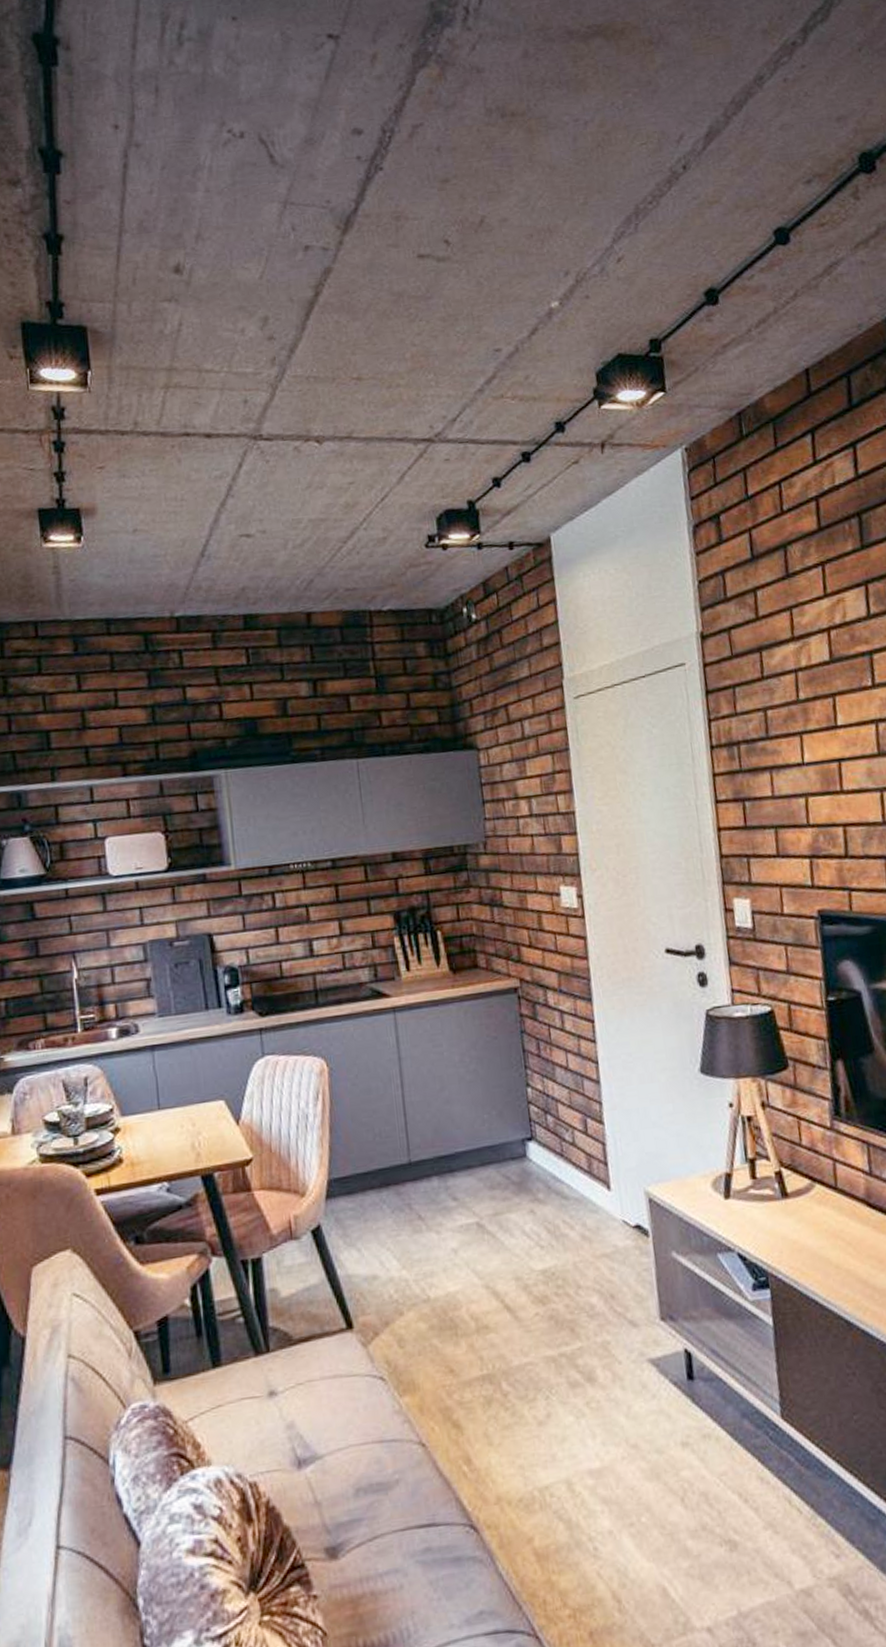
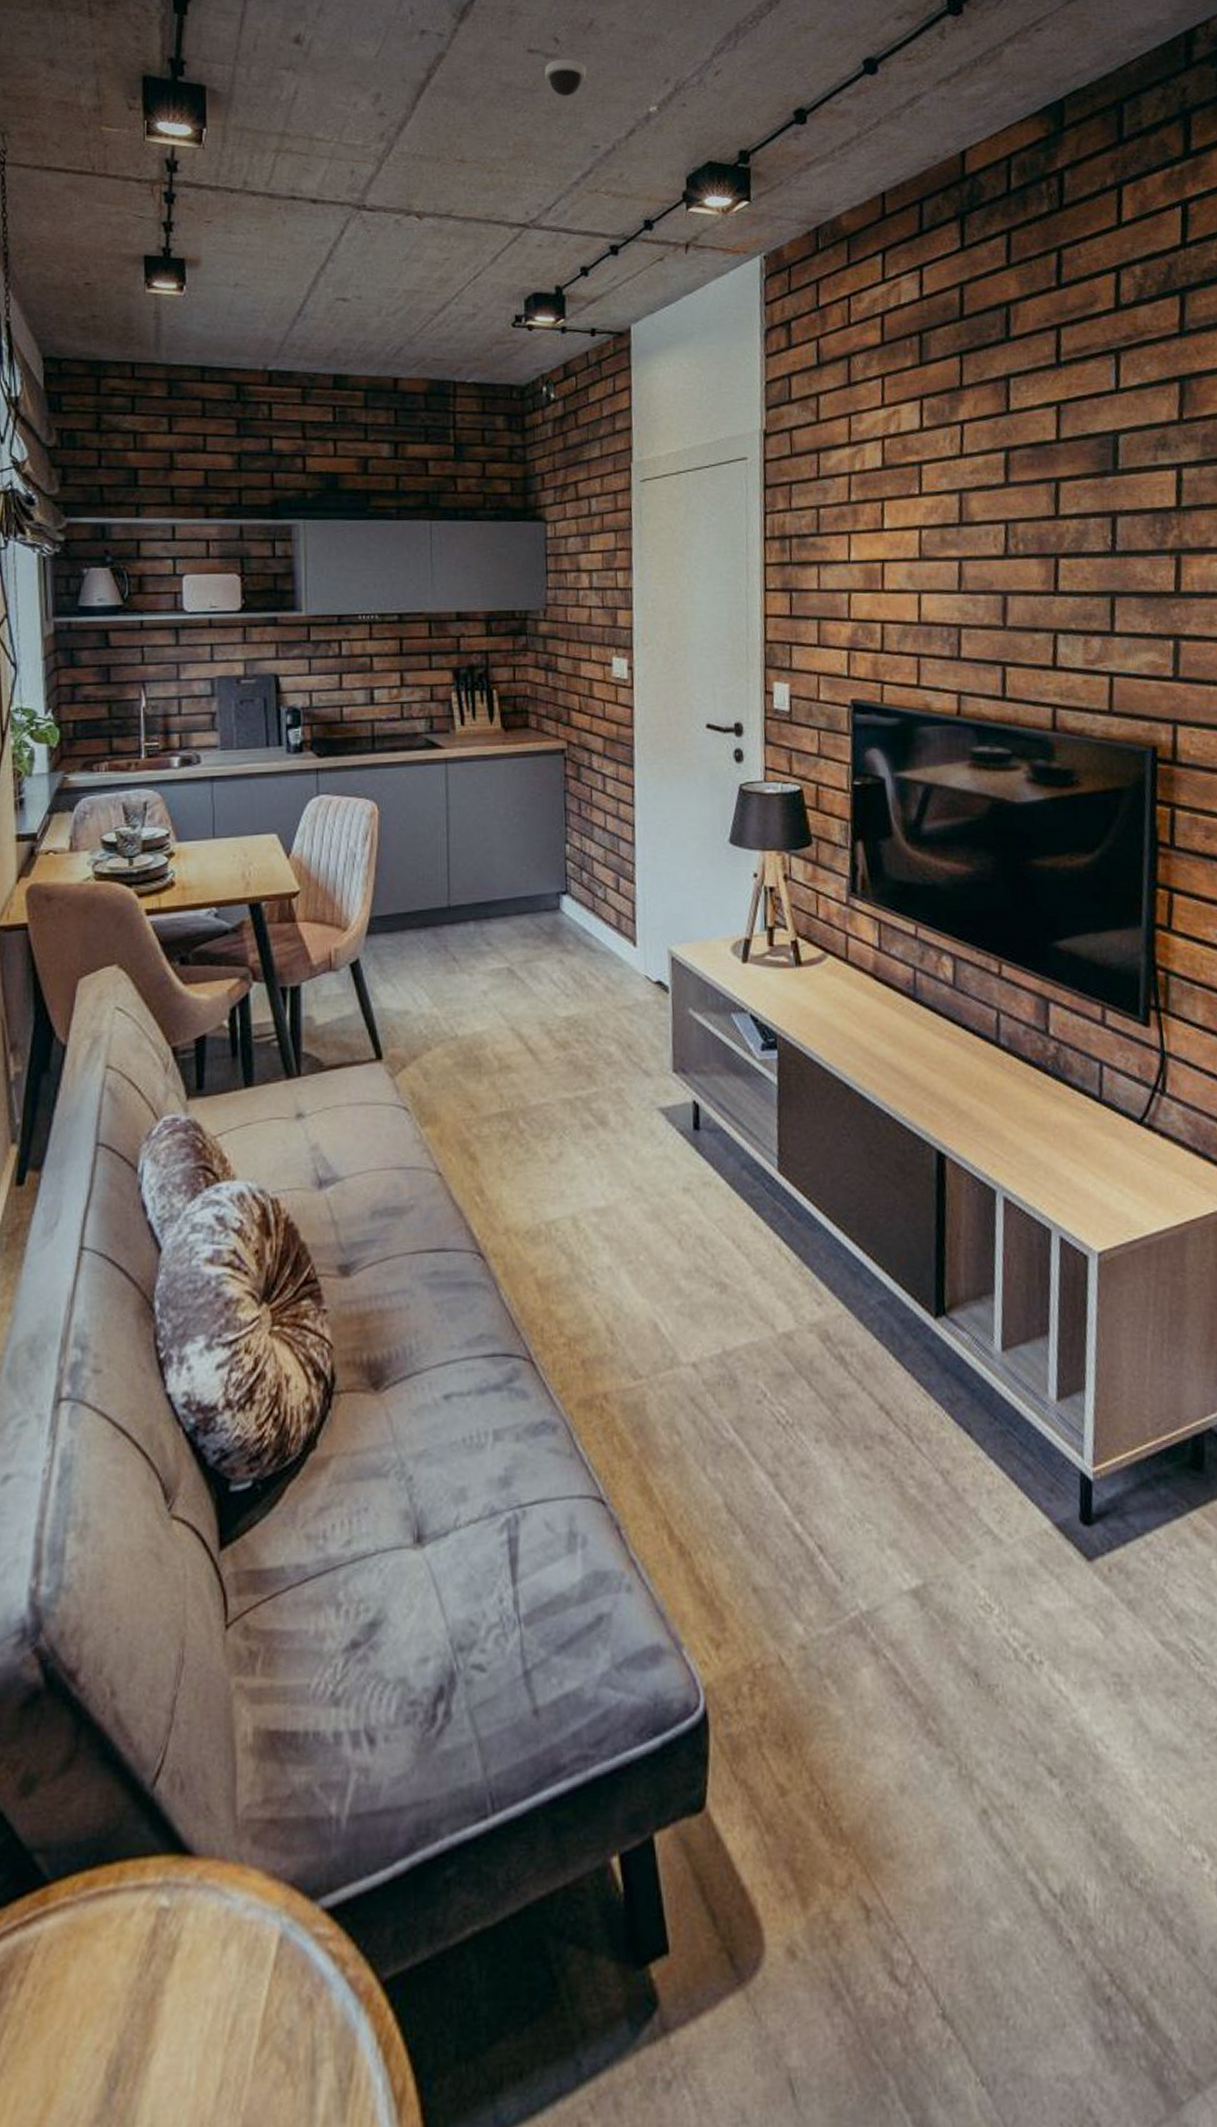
dome security camera: none [437,260,482,301] -> present [544,59,587,97]

